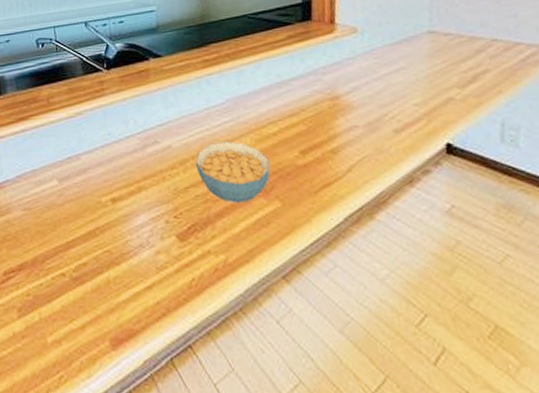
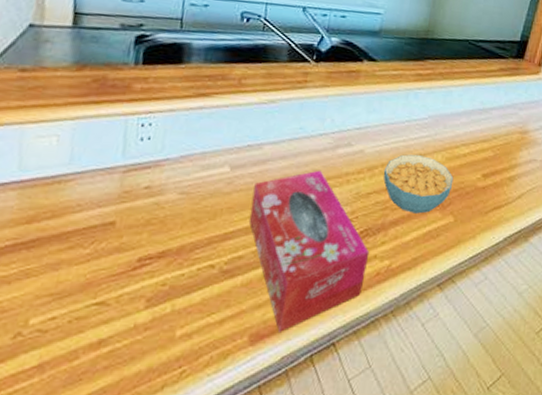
tissue box: none [81,171,205,336] -> present [249,170,370,332]

